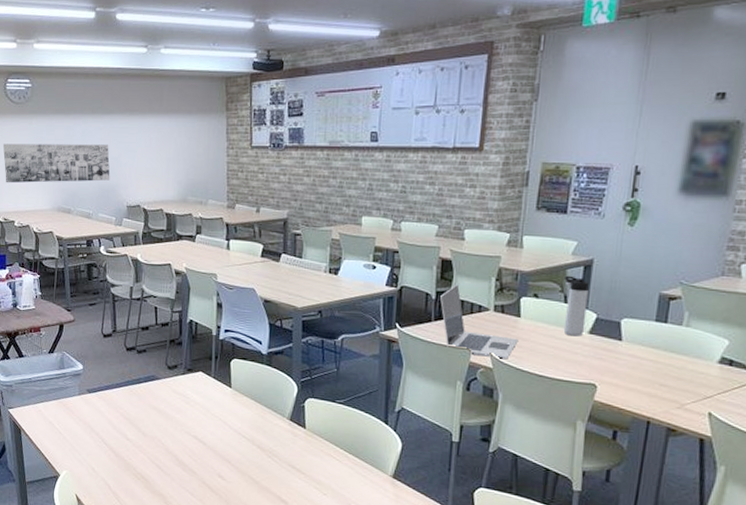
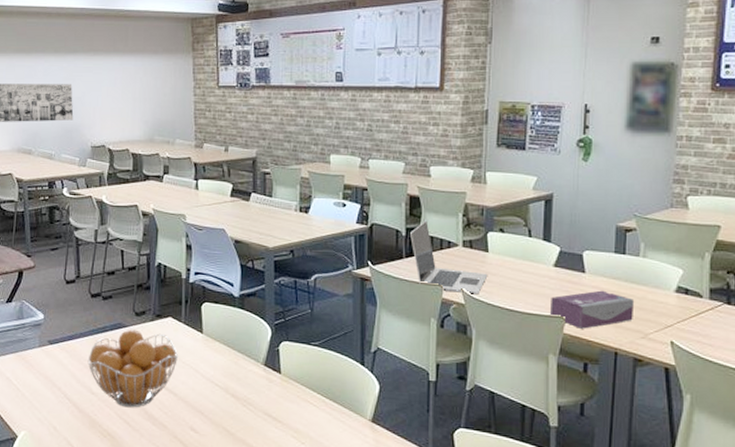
fruit basket: none [123,381,207,455] -> present [87,329,178,408]
thermos bottle: present [563,275,589,337] -> none [528,210,551,270]
tissue box: none [582,359,673,397] -> present [551,290,635,329]

